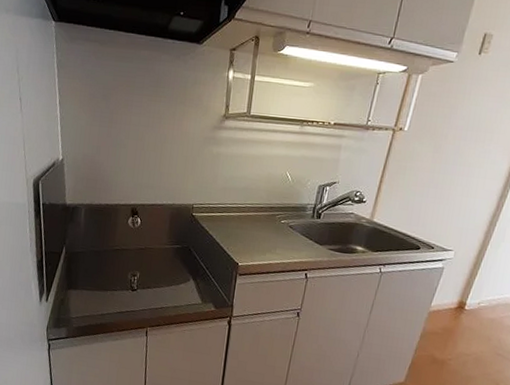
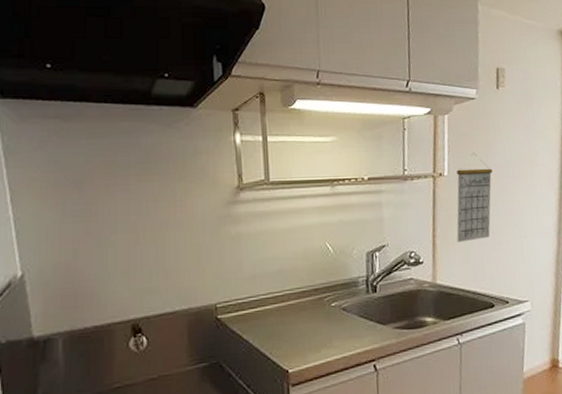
calendar: none [401,113,452,192] -> present [456,152,493,242]

